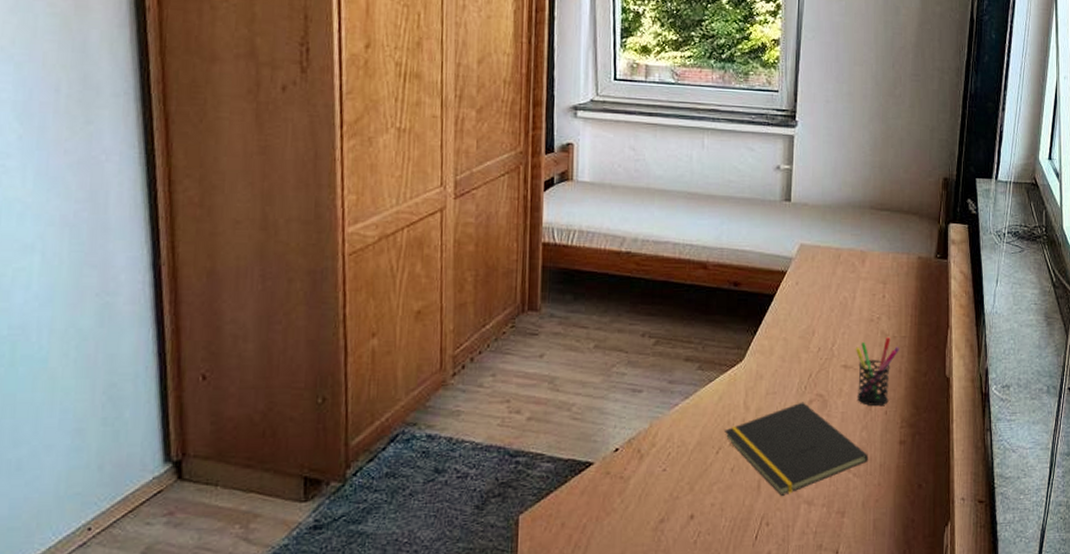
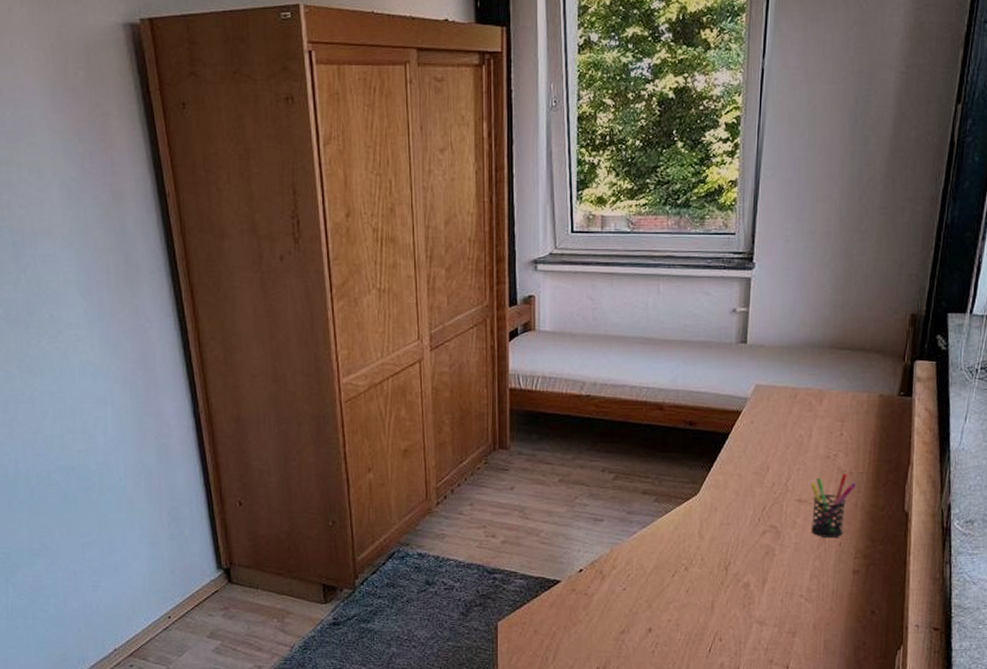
notepad: present [725,402,869,496] -> none [680,532,822,616]

